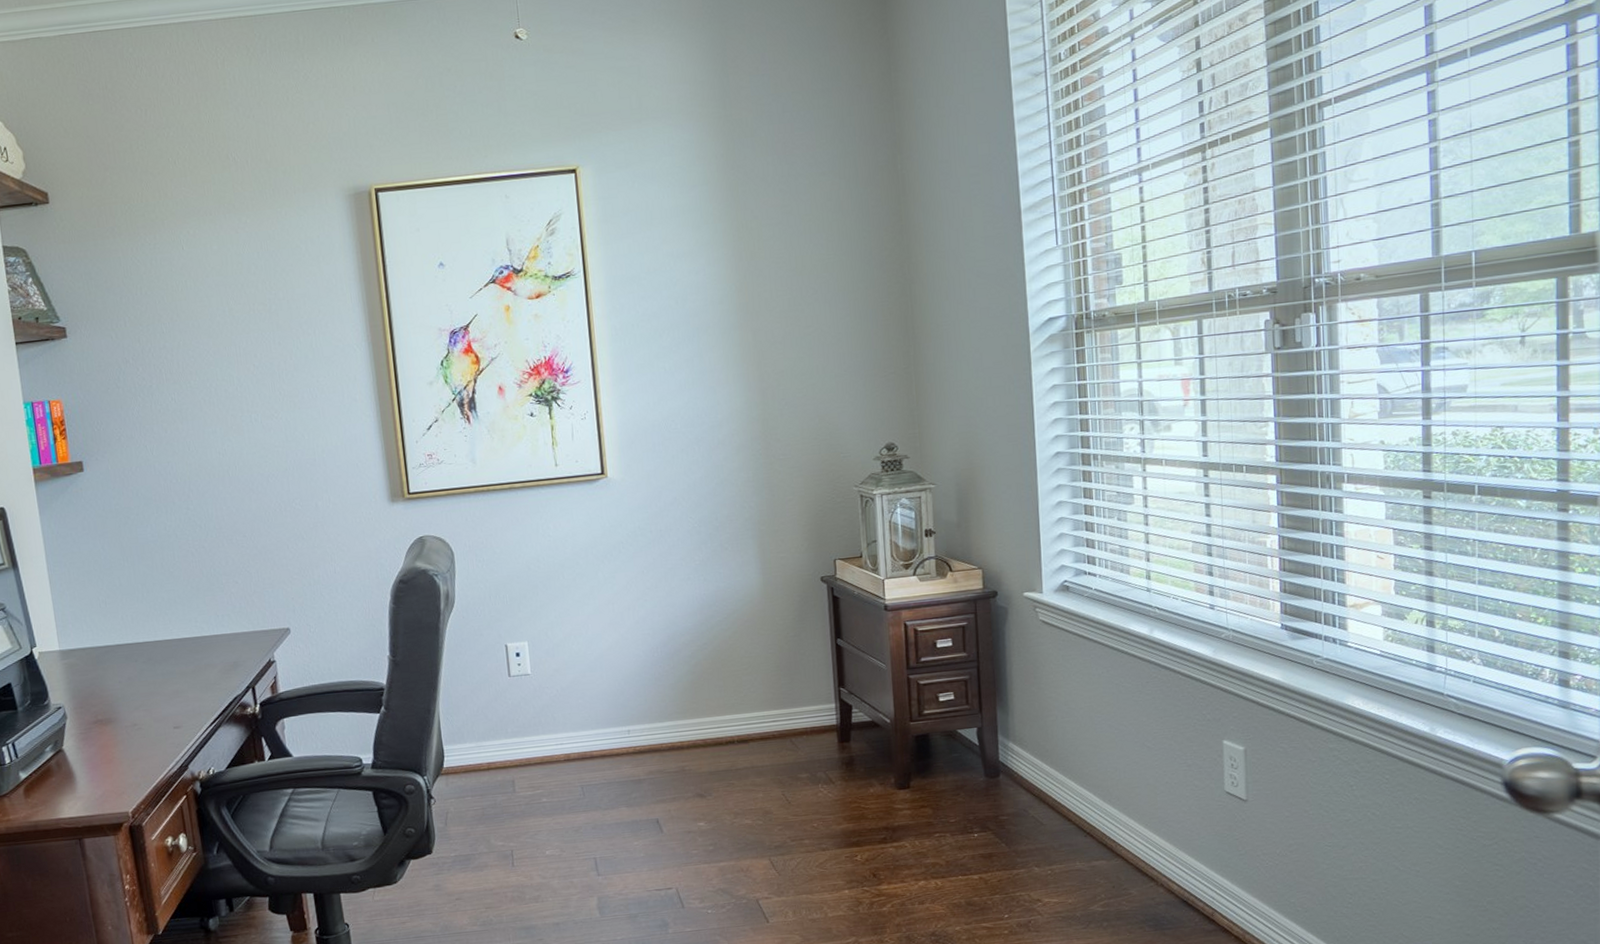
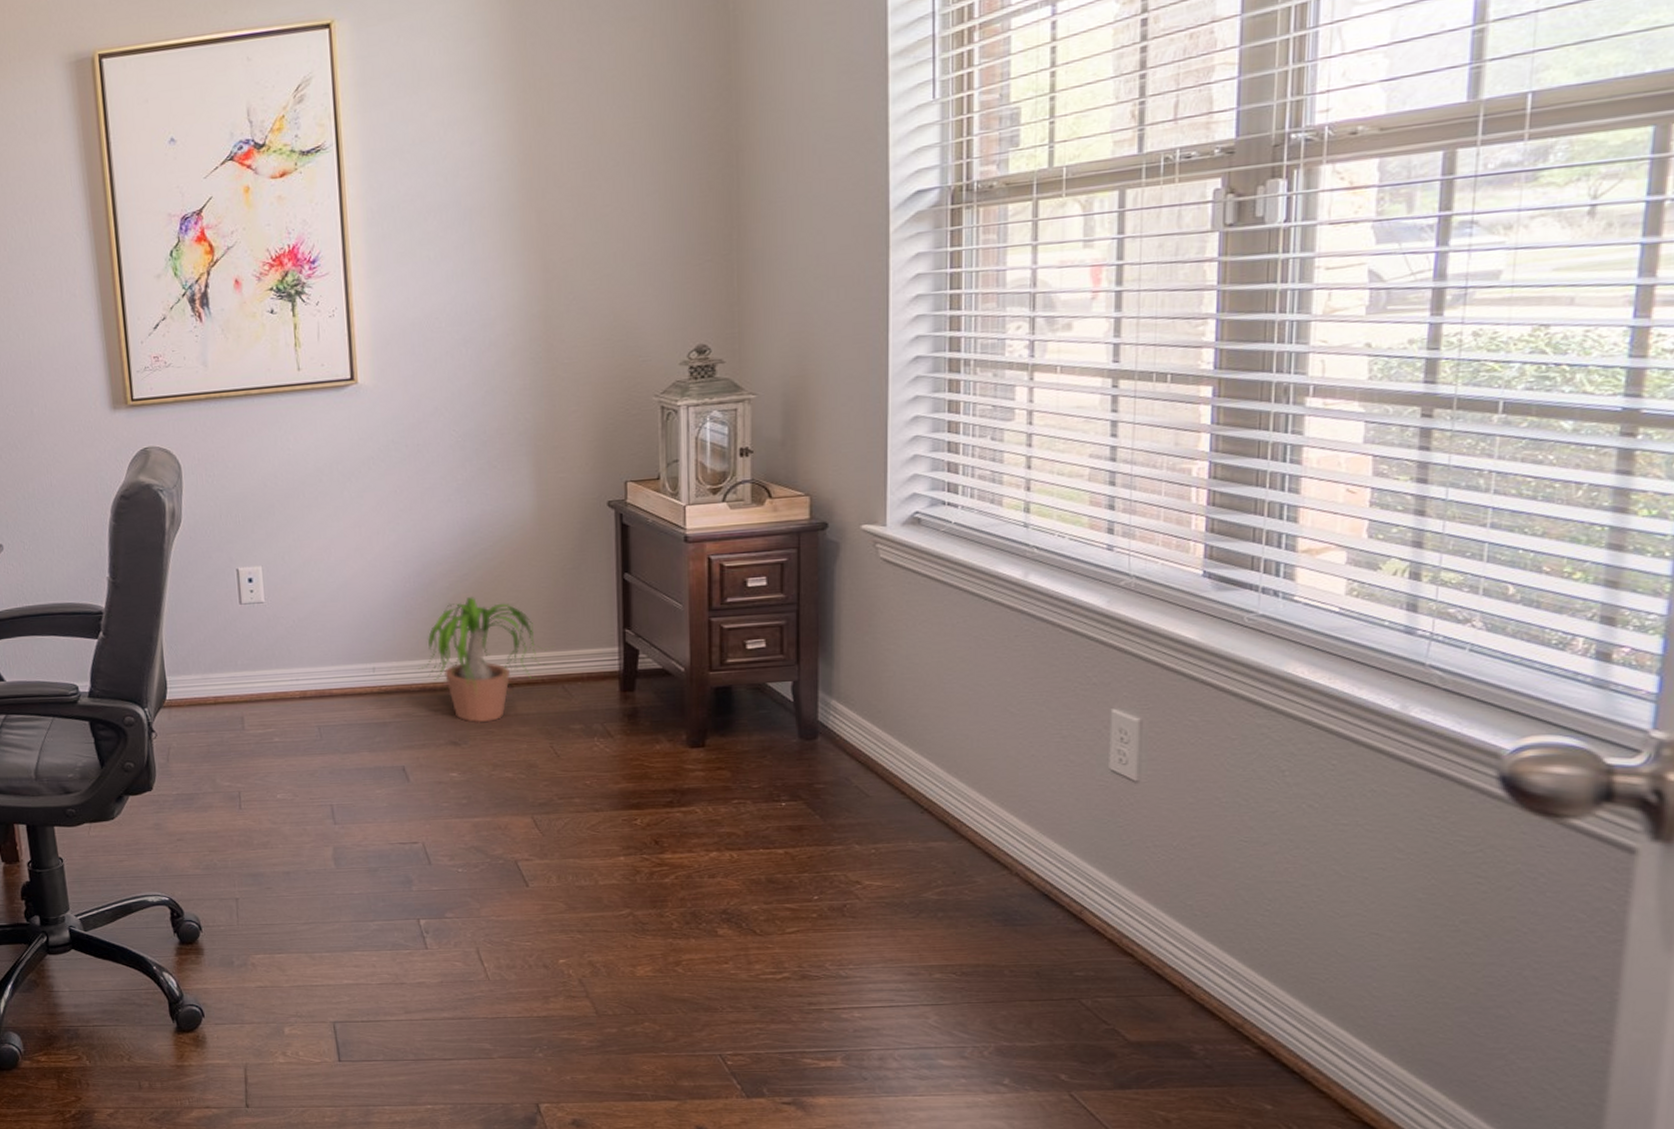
potted plant: none [668,663,781,776] -> present [419,597,553,723]

